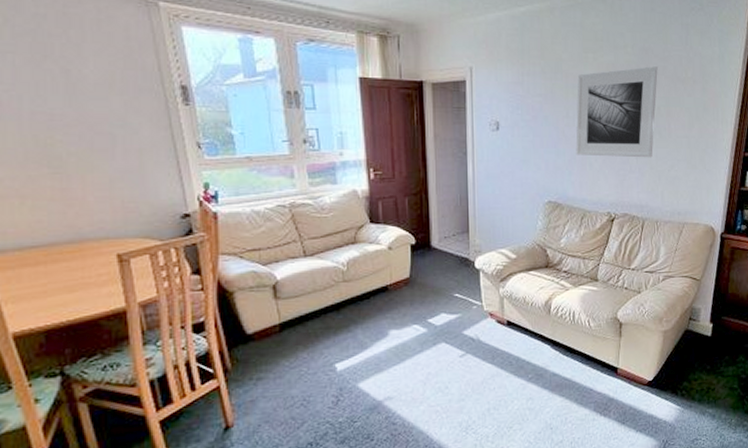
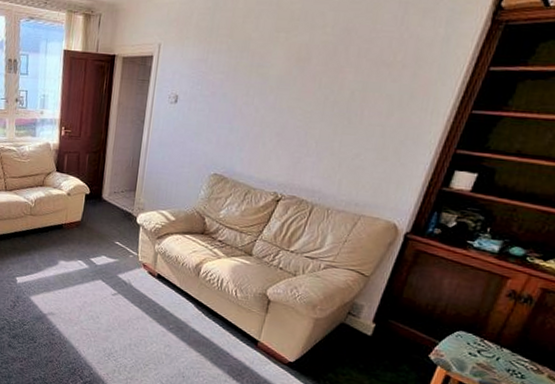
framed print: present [575,66,658,158] -> none [250,48,360,144]

